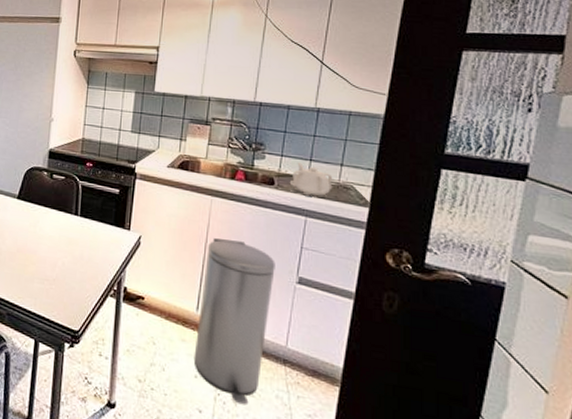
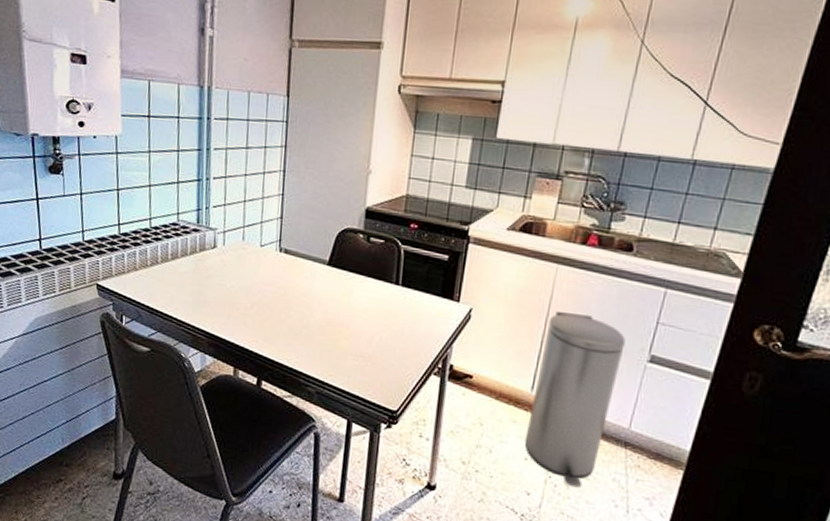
teapot: present [289,162,333,198] -> none [650,225,703,266]

